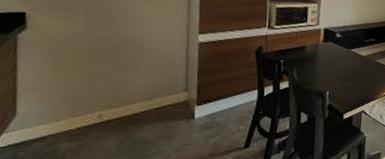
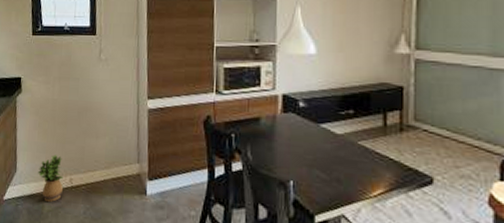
potted plant: none [50,93,89,141] -> present [37,155,63,202]

